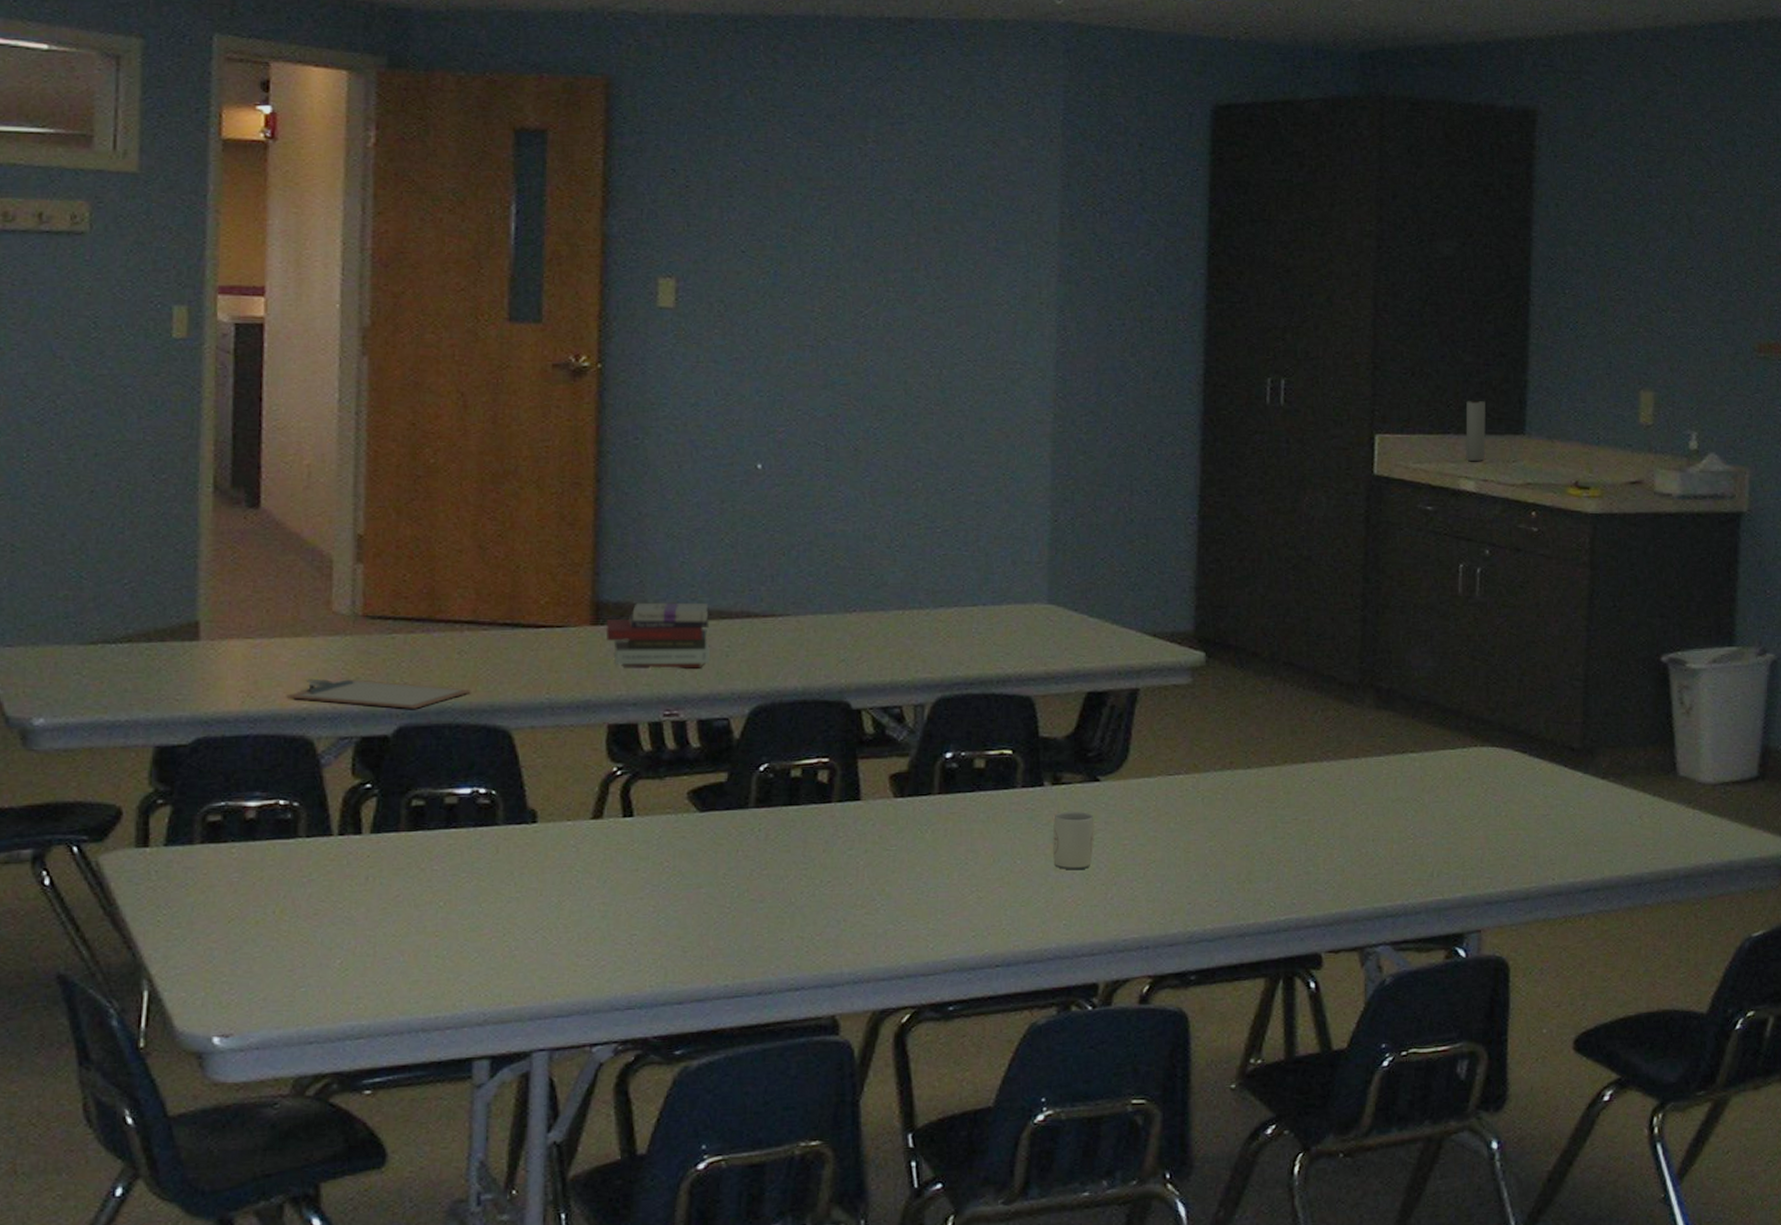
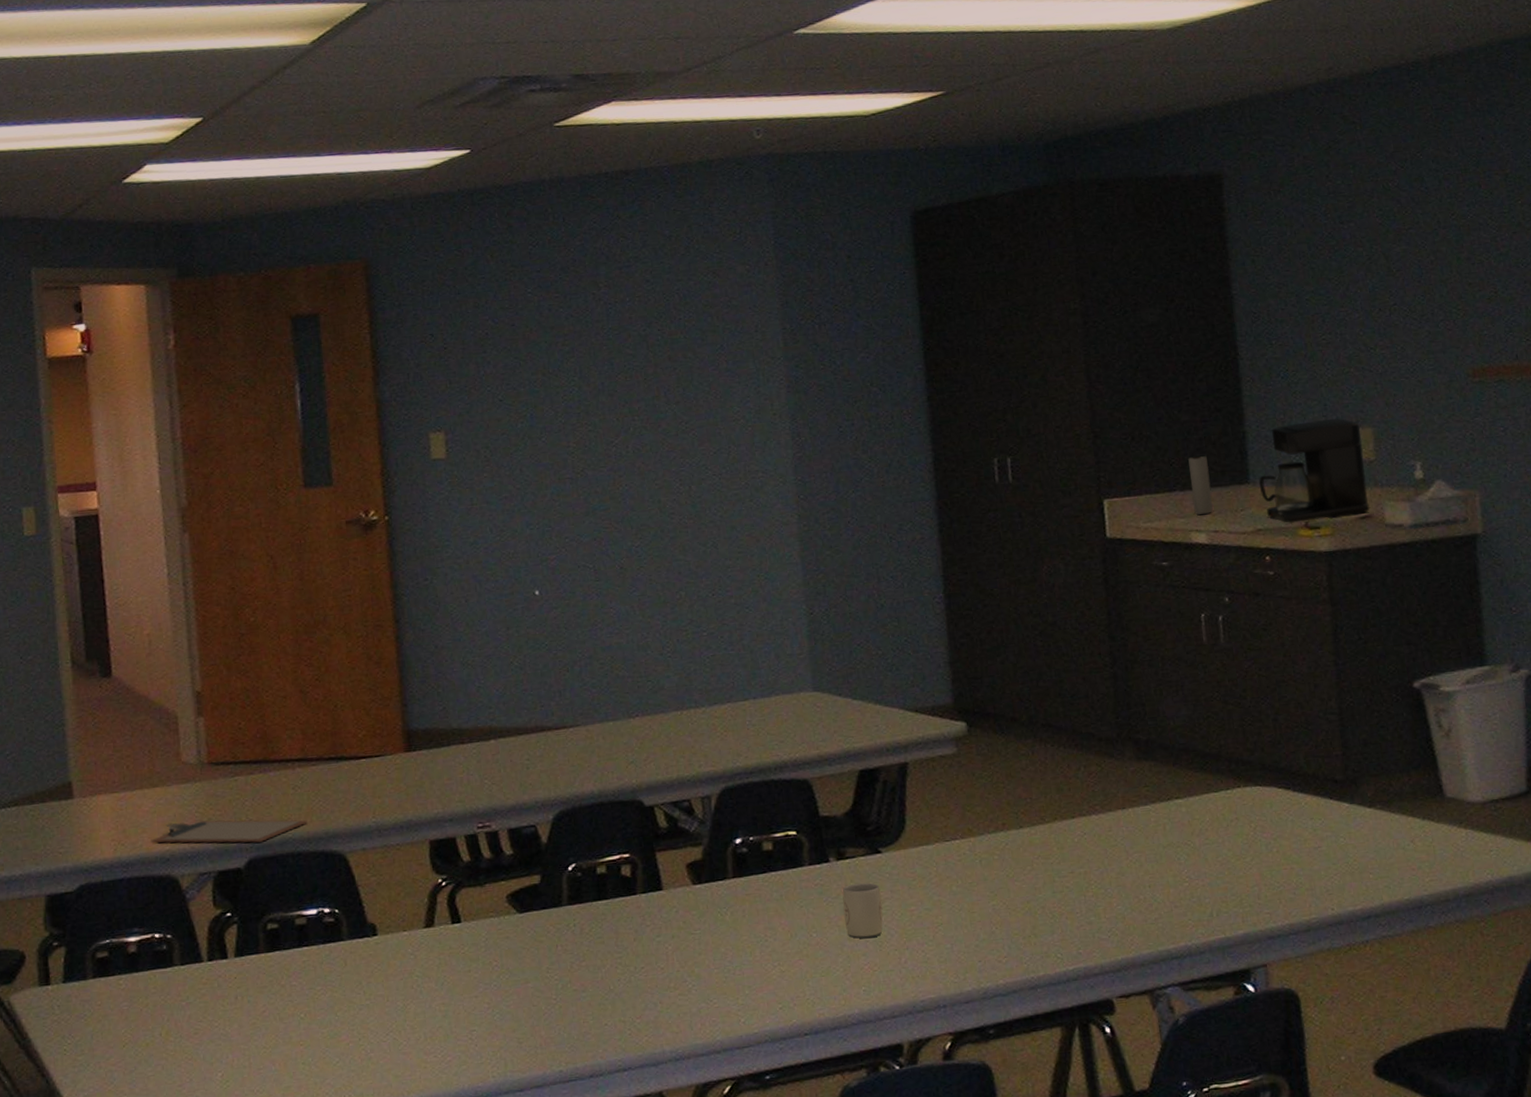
books: present [605,602,711,669] -> none [417,722,514,788]
coffee maker: none [1534,377,1642,481] -> present [1258,418,1370,524]

